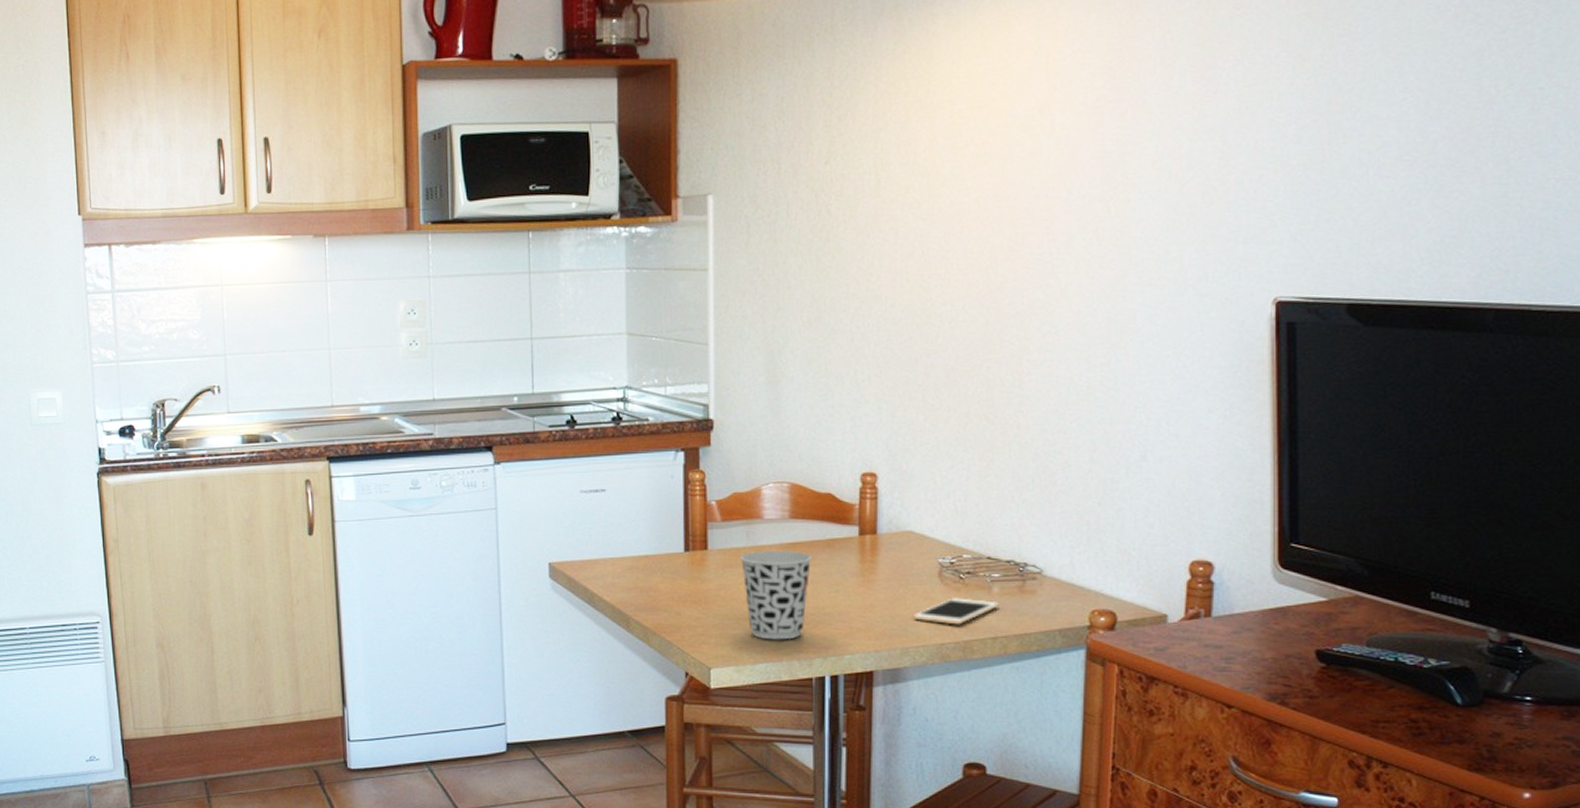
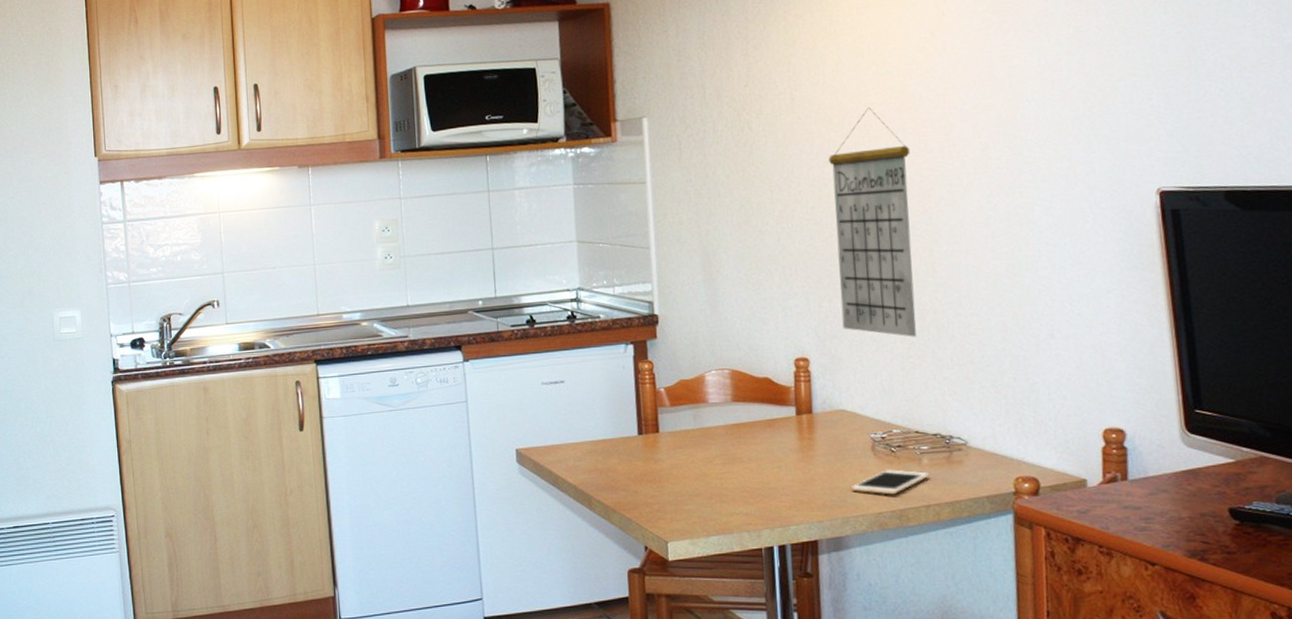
cup: present [740,550,812,640] -> none [689,431,755,514]
calendar: none [914,192,1005,454] -> present [829,106,916,337]

